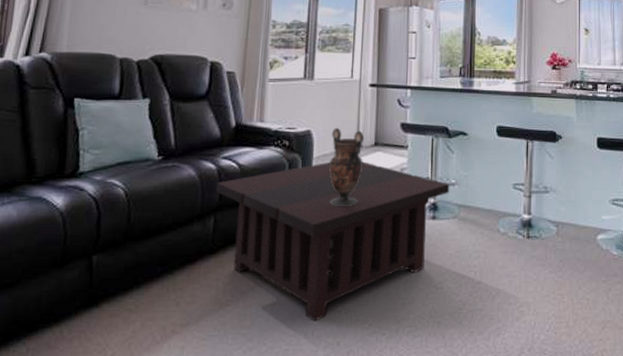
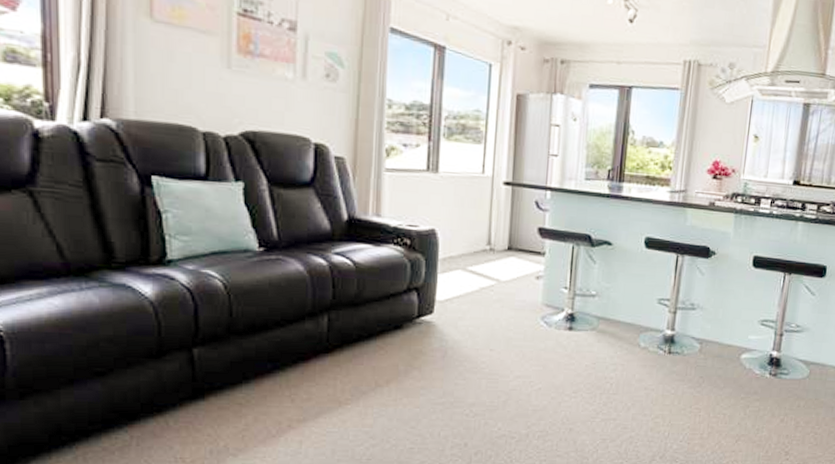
coffee table: present [216,161,450,321] -> none [329,265,590,423]
vase: present [329,127,365,207] -> none [456,227,497,313]

